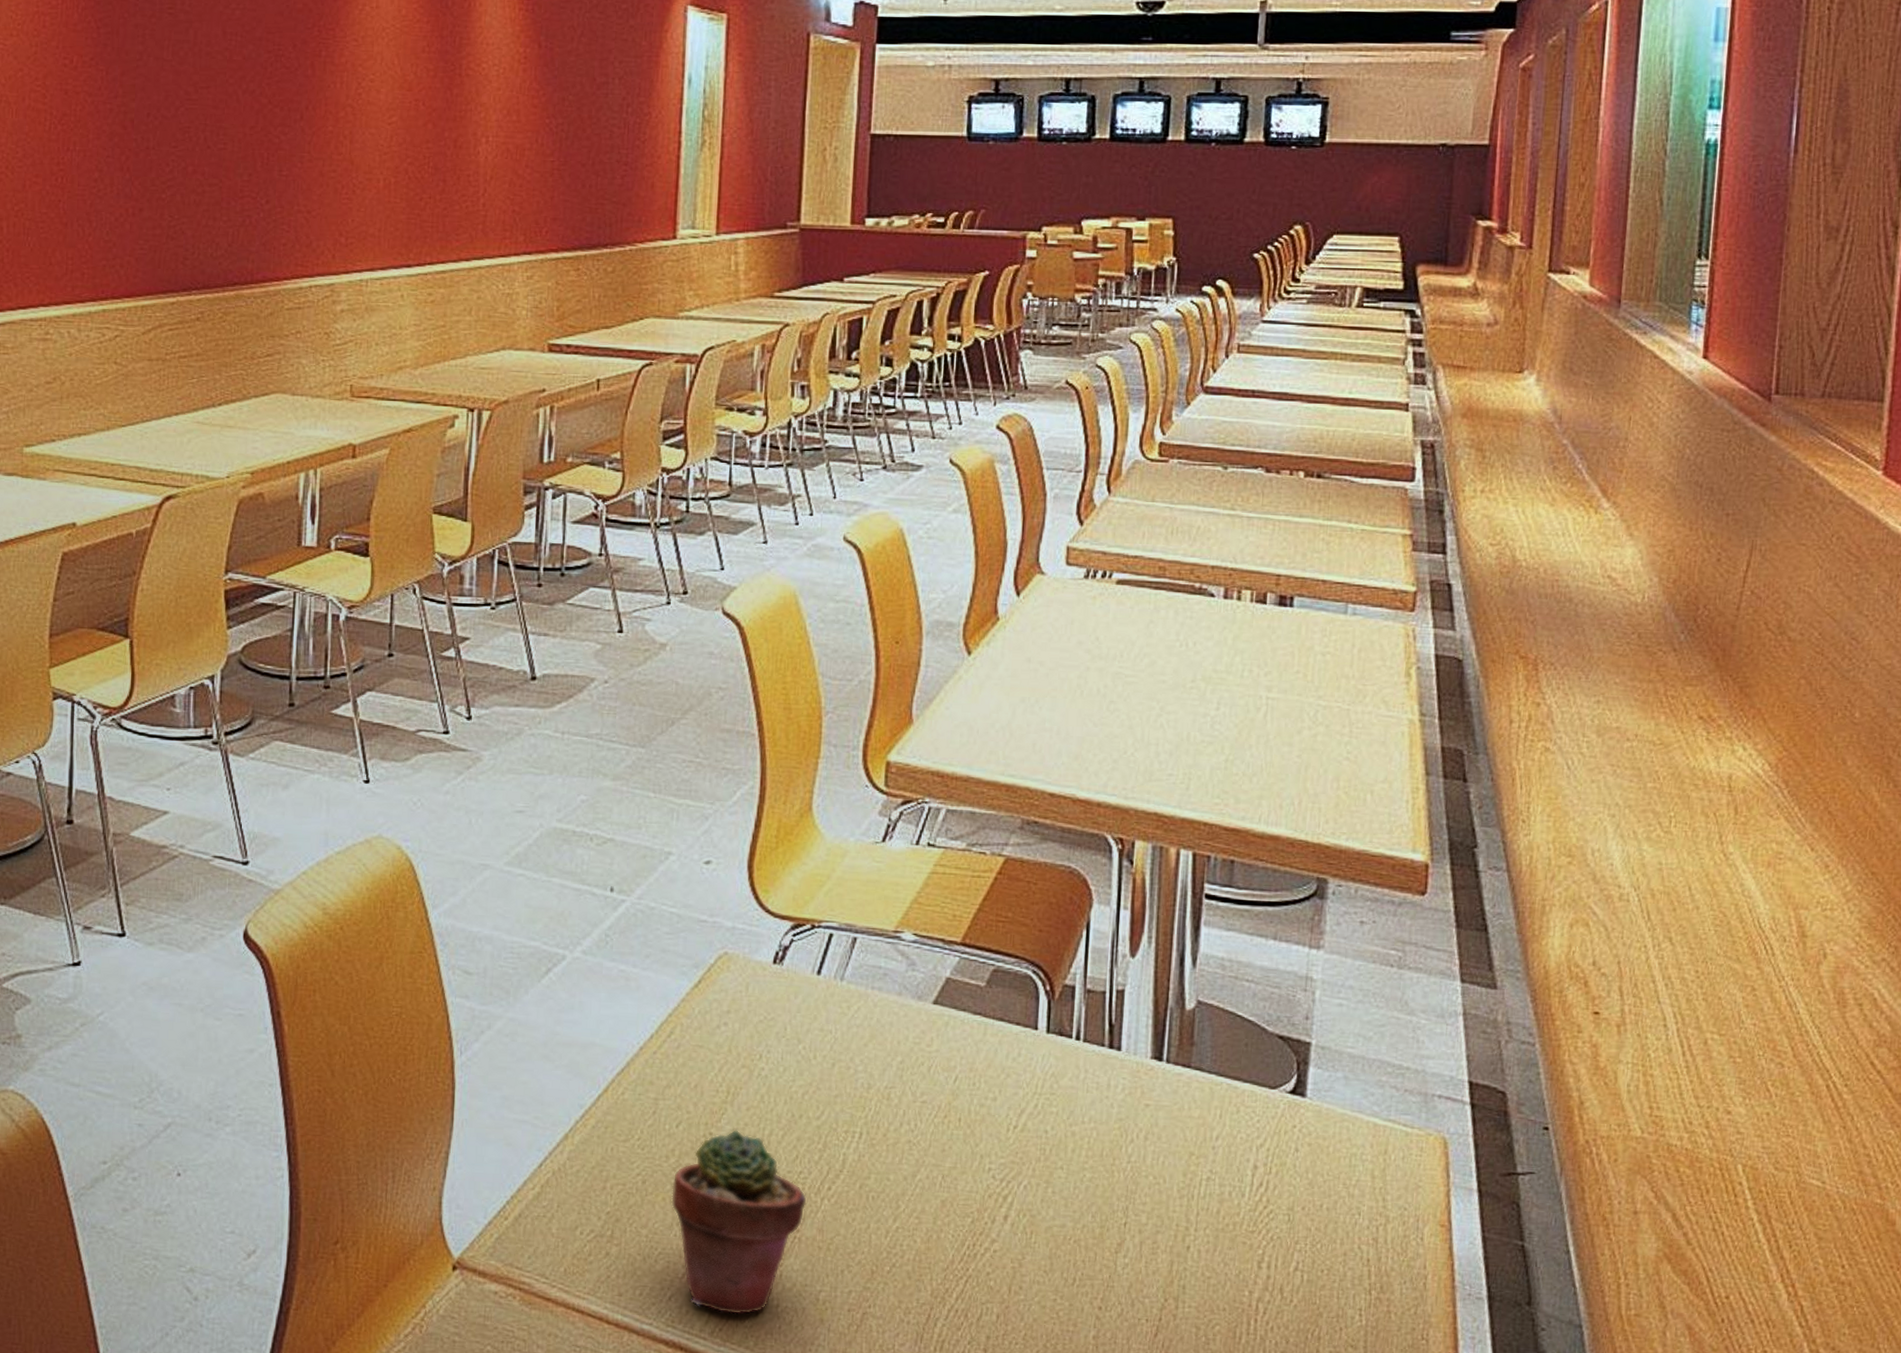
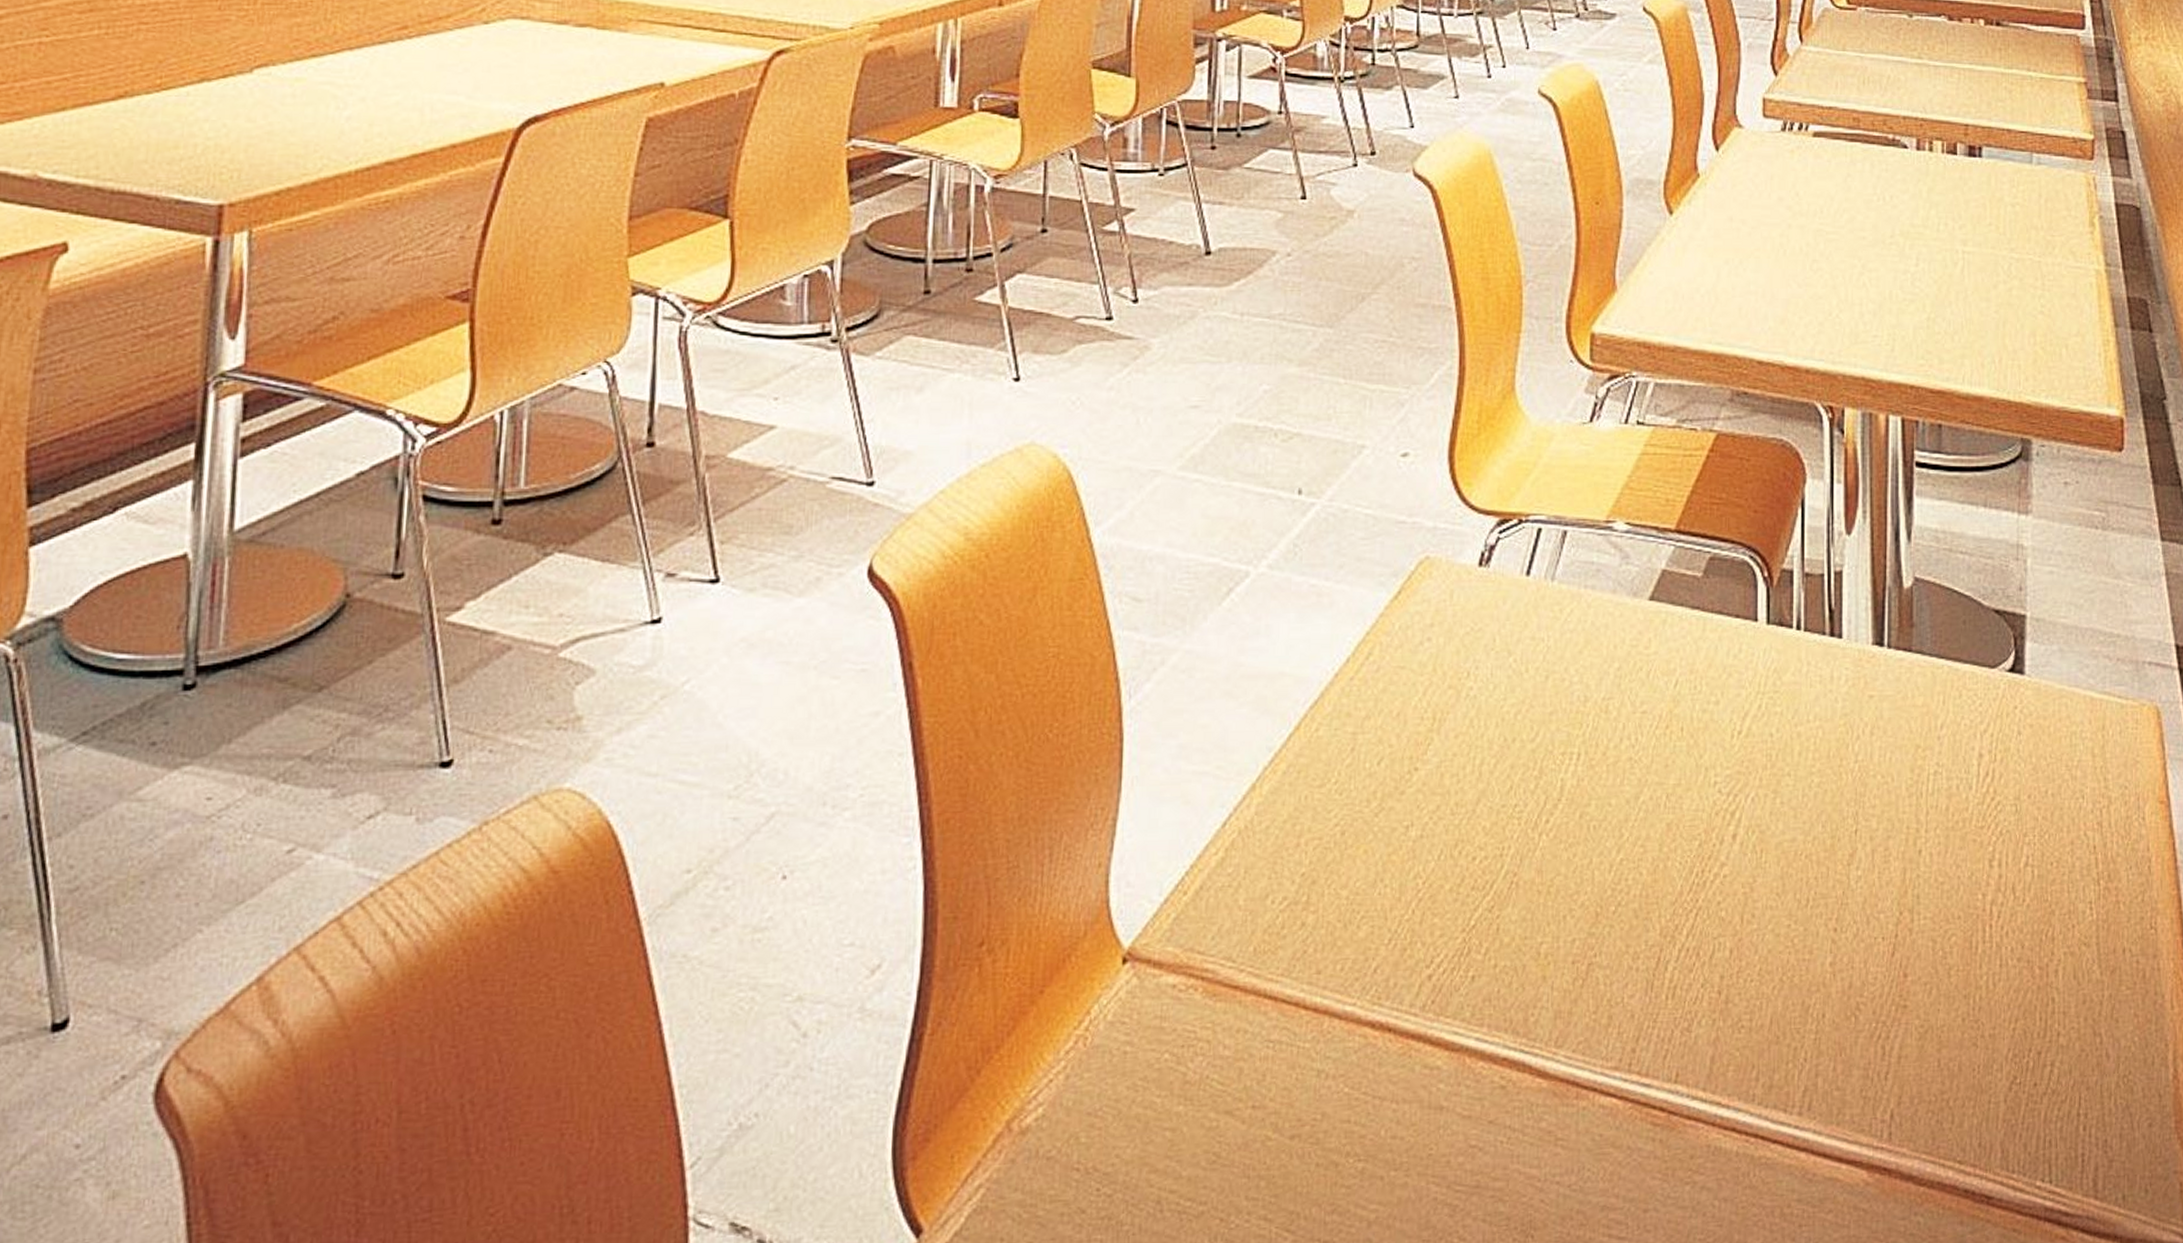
potted succulent: present [671,1129,807,1315] -> none [1374,762,1523,982]

